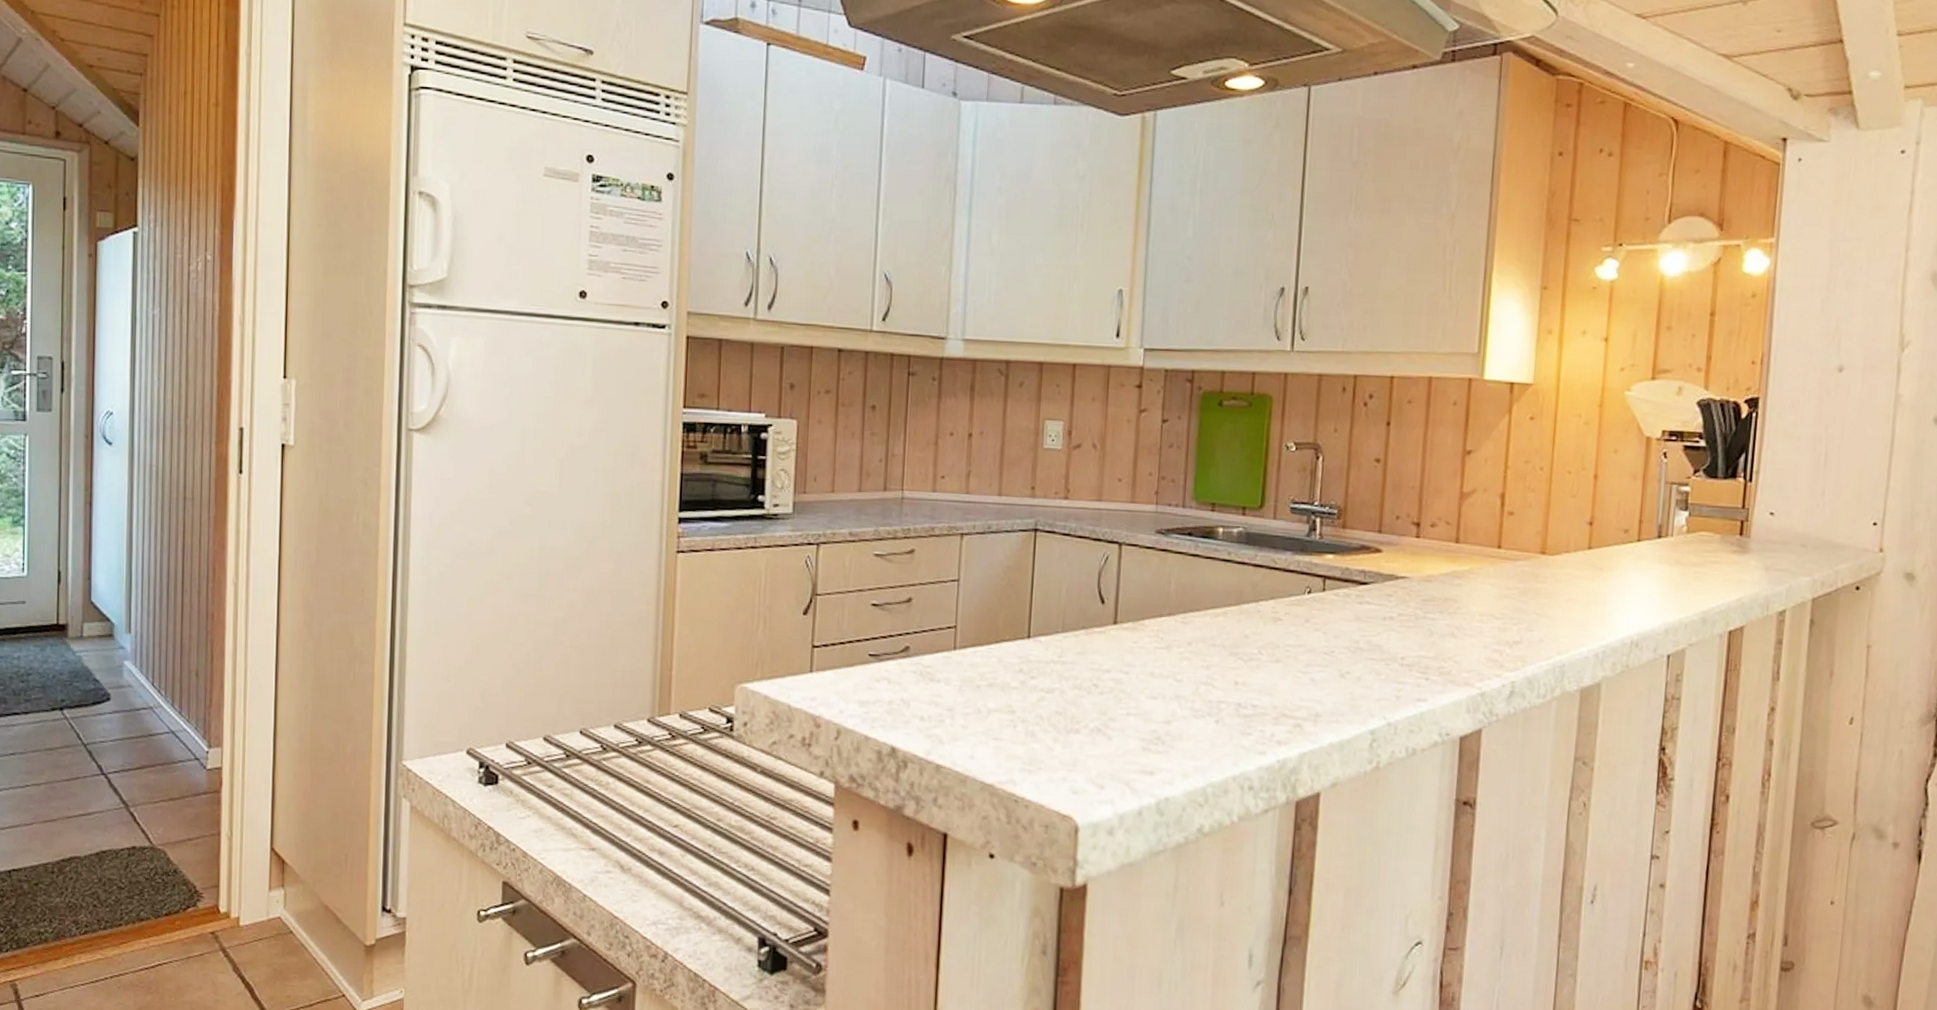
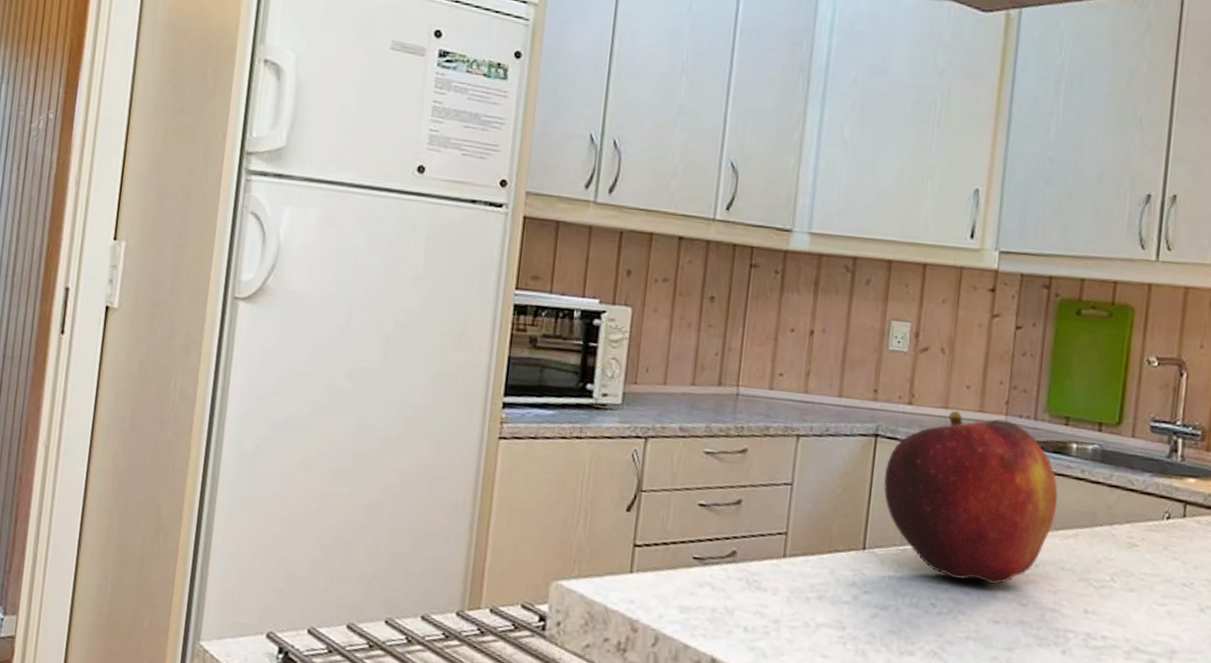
fruit: none [1044,503,1207,663] -> present [883,411,1058,584]

